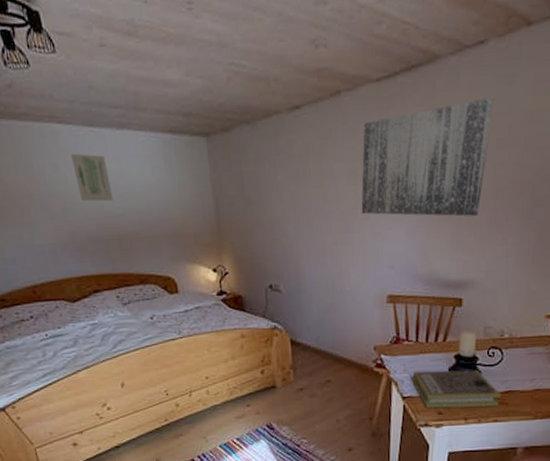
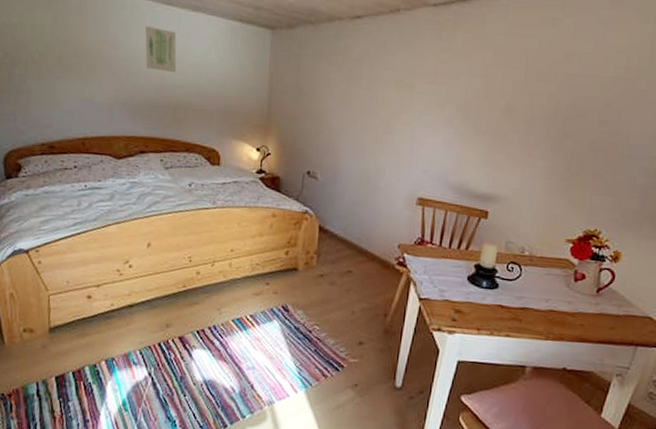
wall art: present [361,97,494,217] -> none [404,35,537,137]
book: present [412,369,501,409] -> none [431,274,516,322]

